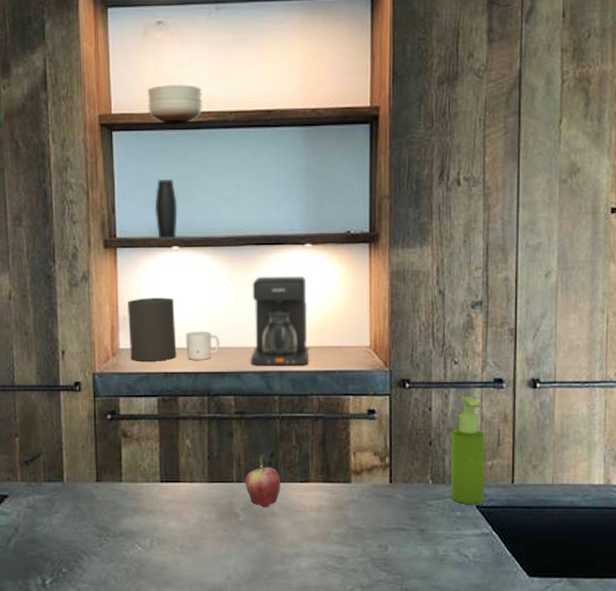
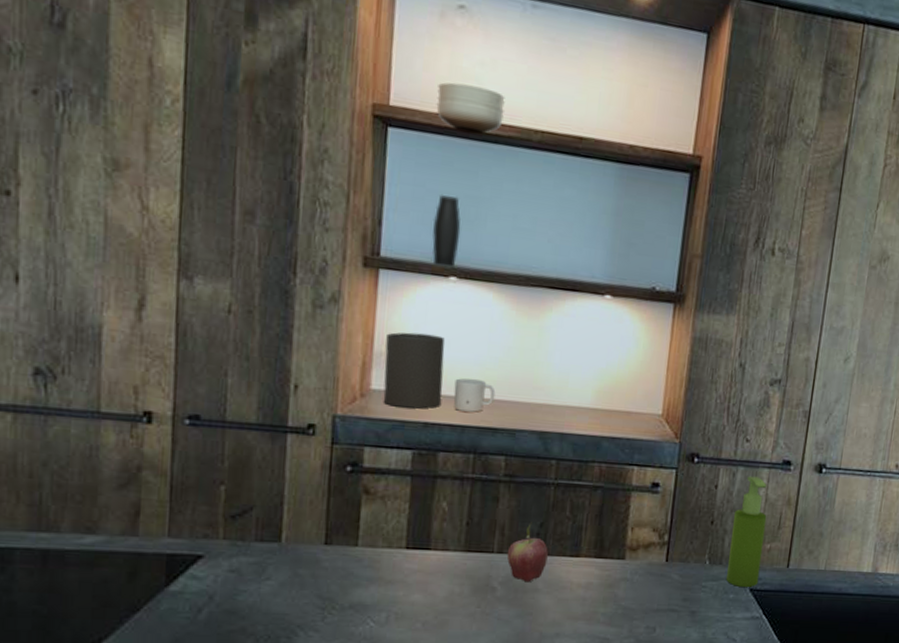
coffee maker: present [251,276,308,366] -> none [529,324,602,430]

